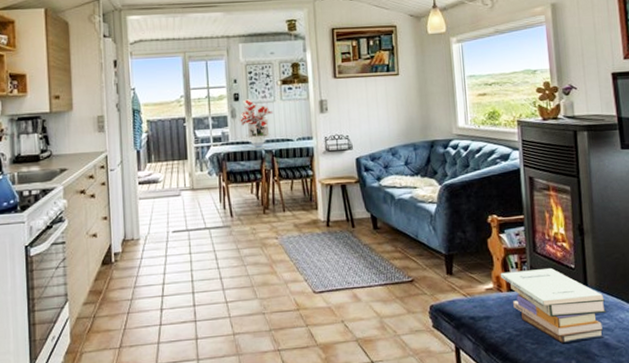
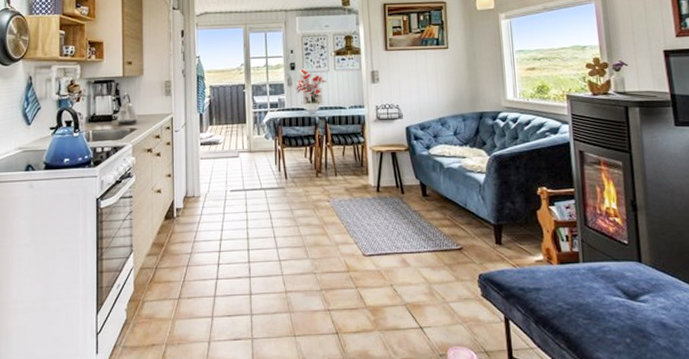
kettle: none [44,130,69,166] -> present [116,93,138,126]
books: present [500,268,607,345] -> none [550,243,663,322]

